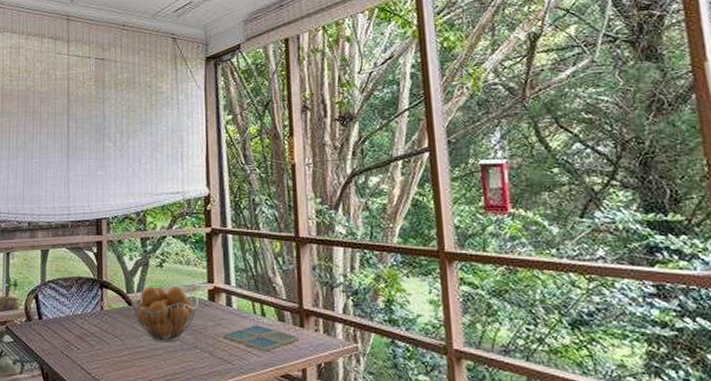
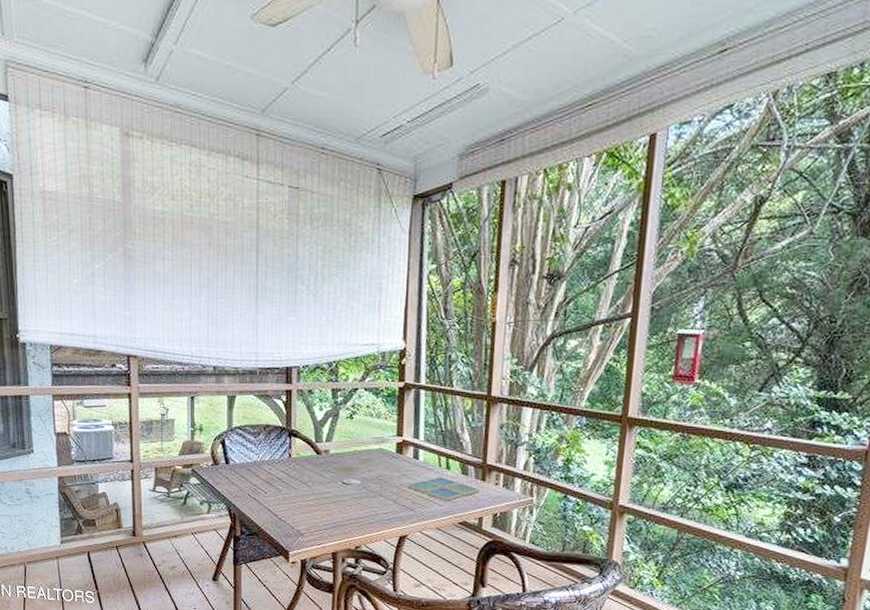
fruit basket: present [131,287,198,343] -> none [319,437,386,490]

